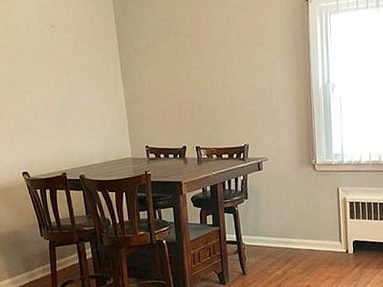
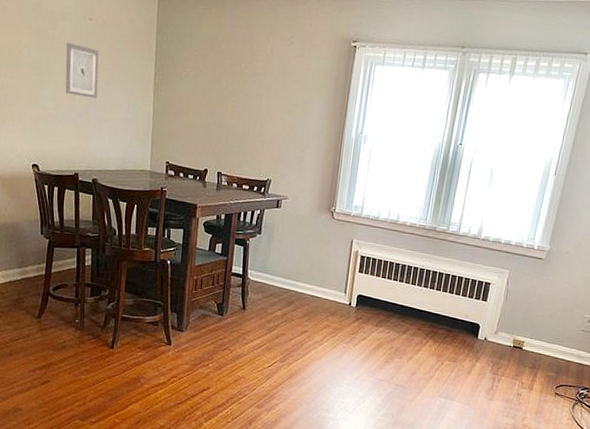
wall art: none [35,52,71,101] -> present [65,42,99,99]

